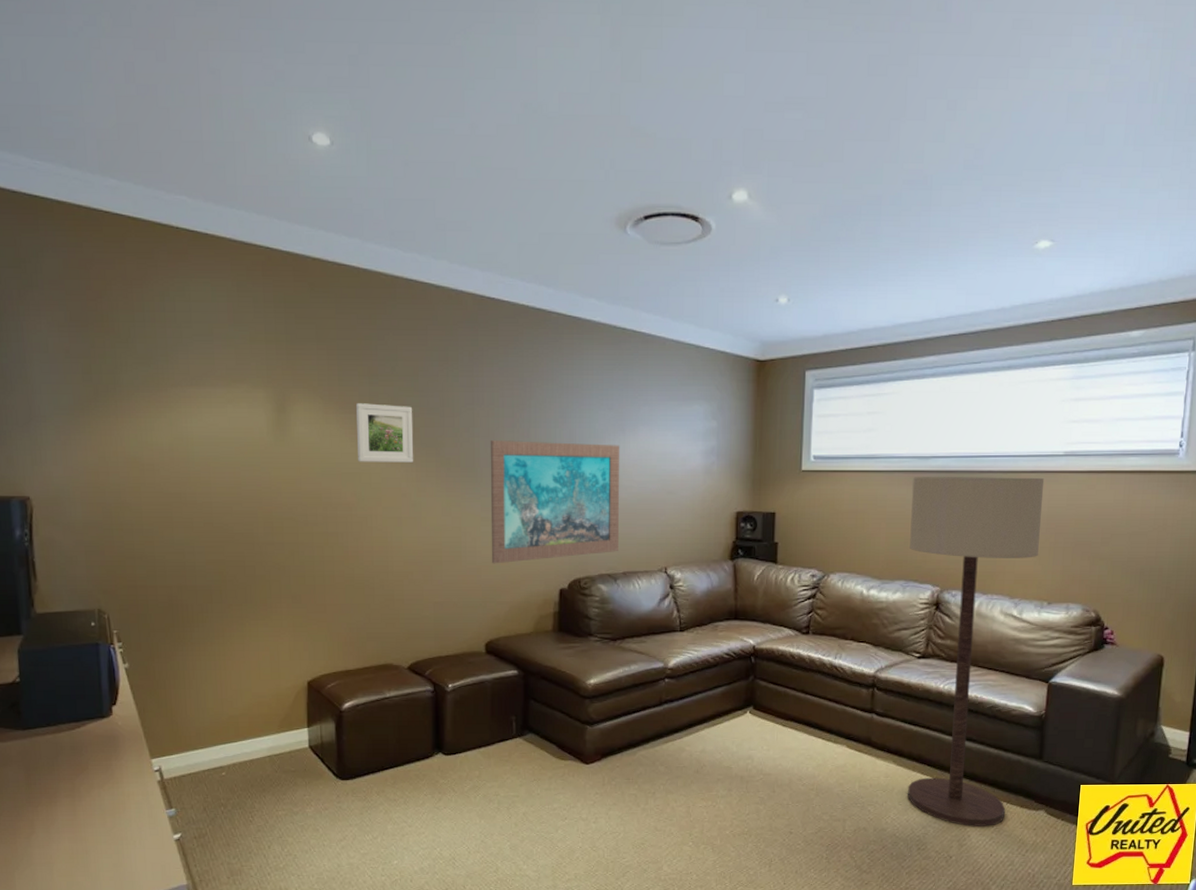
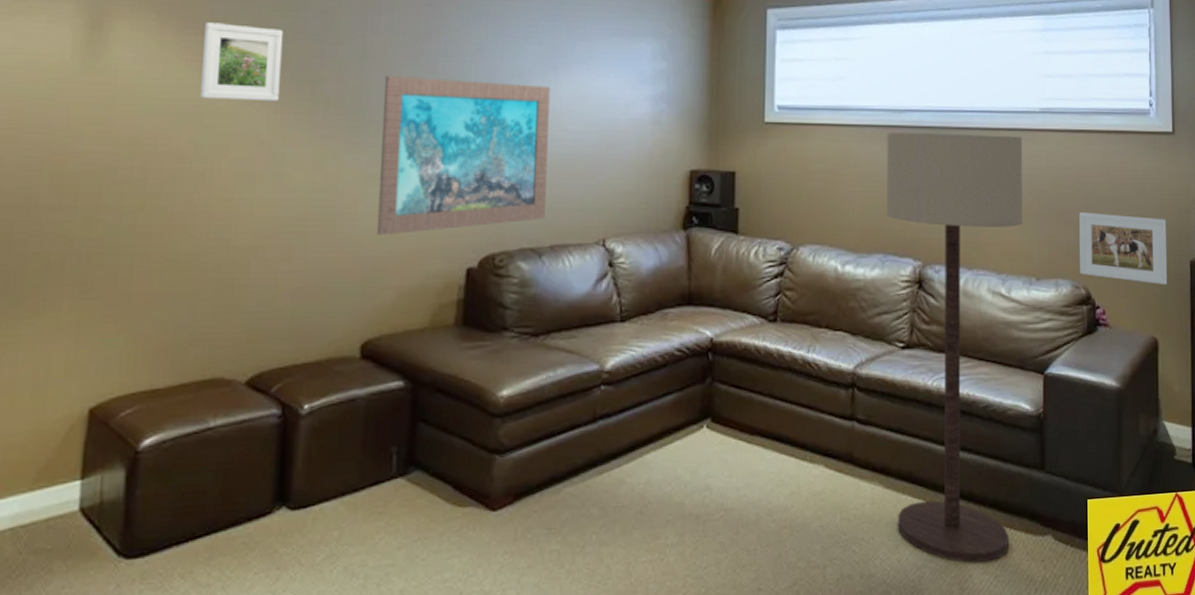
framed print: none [1091,545,1185,609] -> present [1079,212,1168,285]

